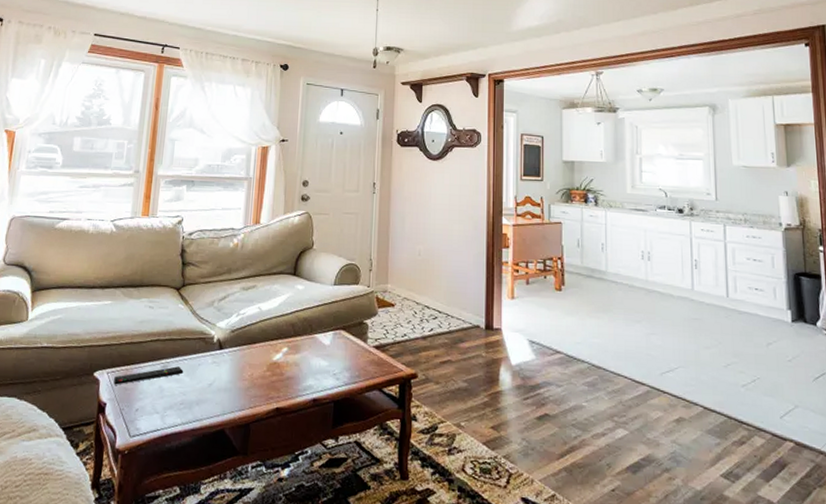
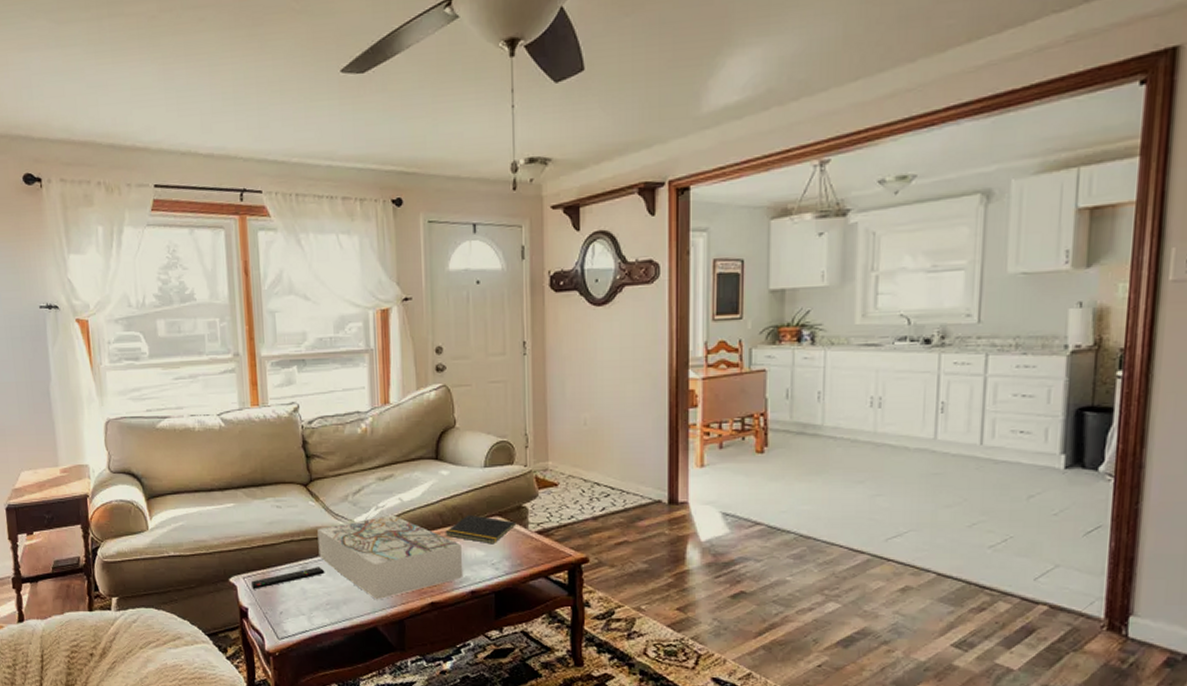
board game: none [180,322,308,403] -> present [317,515,464,600]
notepad: none [295,326,358,356] -> present [445,514,517,545]

